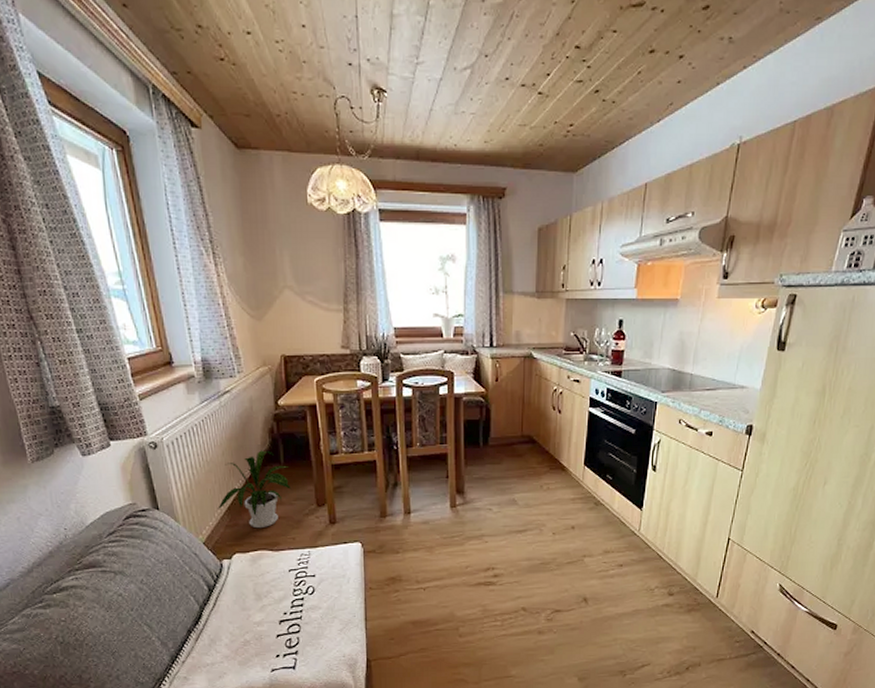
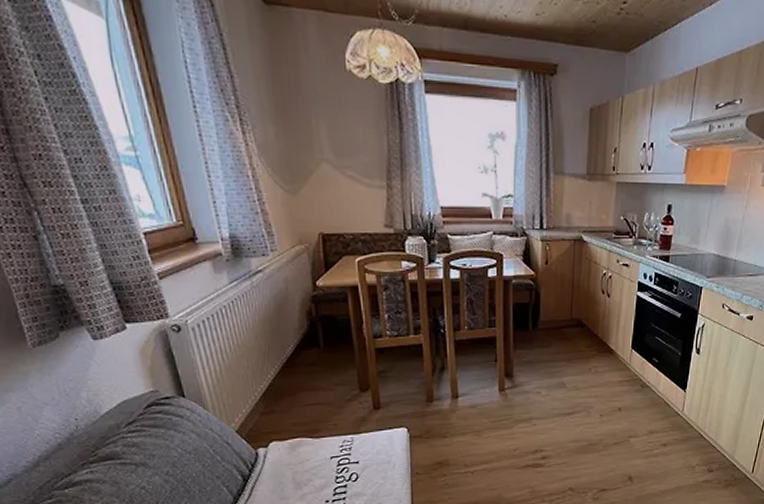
house plant: present [218,450,291,529] -> none [251,333,331,415]

